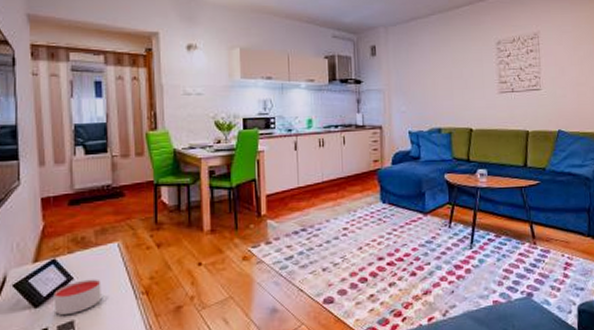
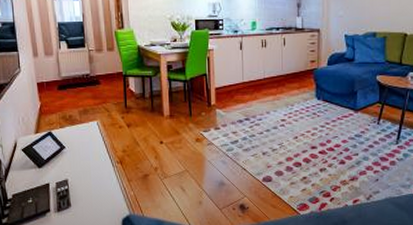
candle: present [53,279,101,315] -> none [51,149,87,174]

